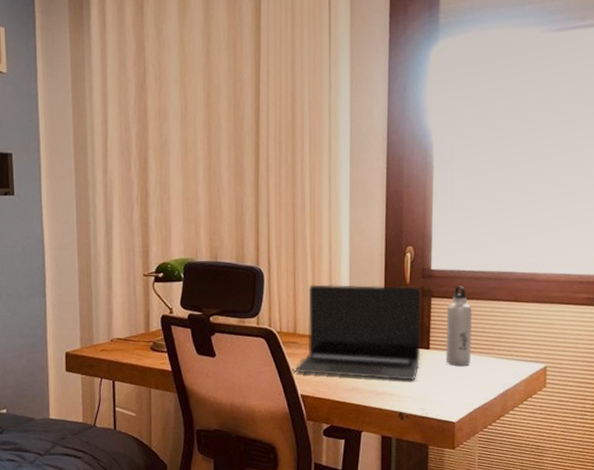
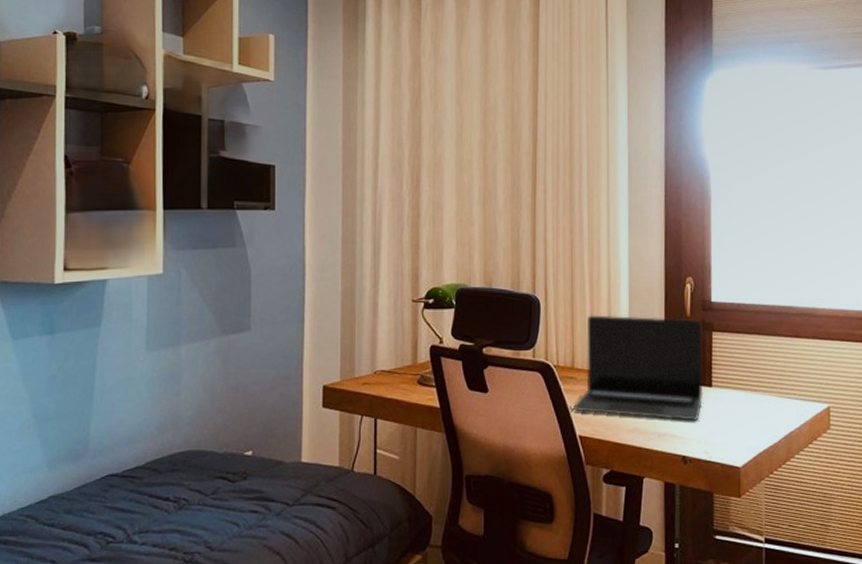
water bottle: present [446,286,472,367] -> none [728,319,755,406]

